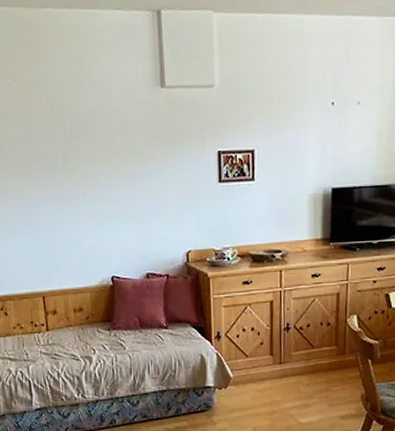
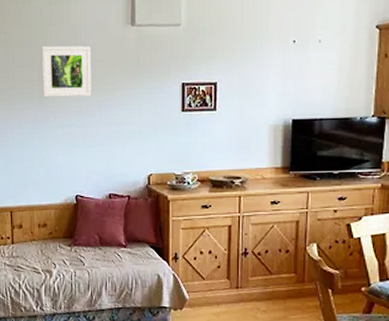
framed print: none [63,111,122,170] -> present [41,45,92,98]

